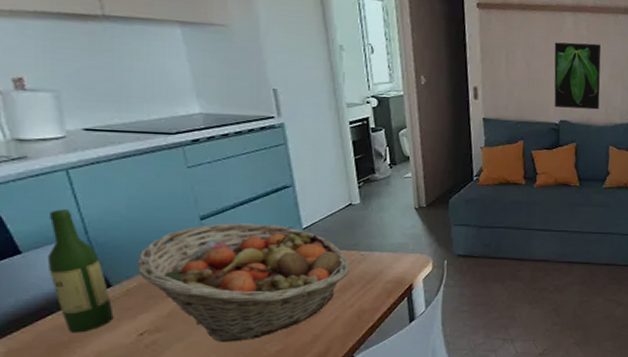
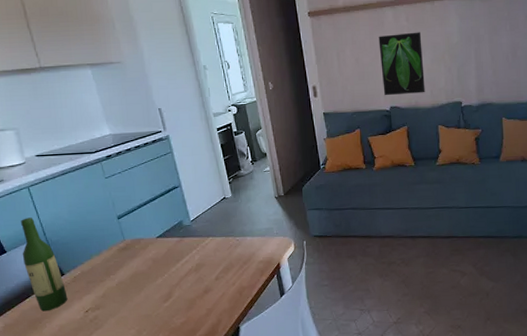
fruit basket: present [137,223,349,343] -> none [79,219,229,317]

